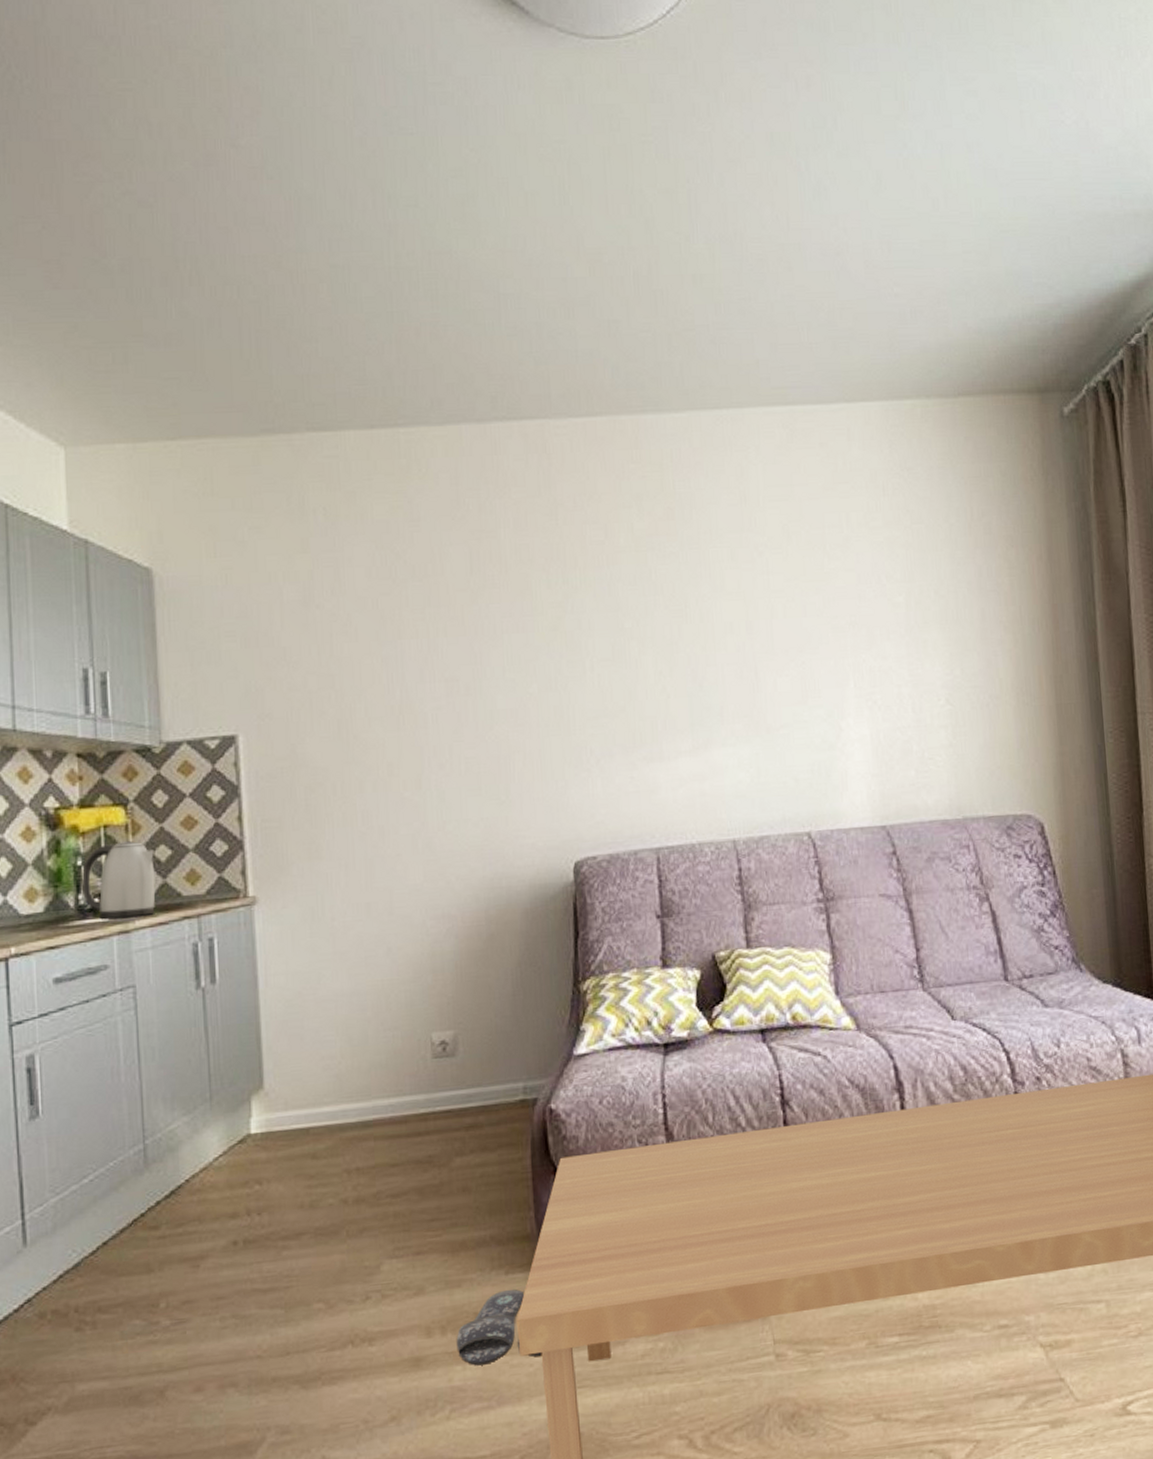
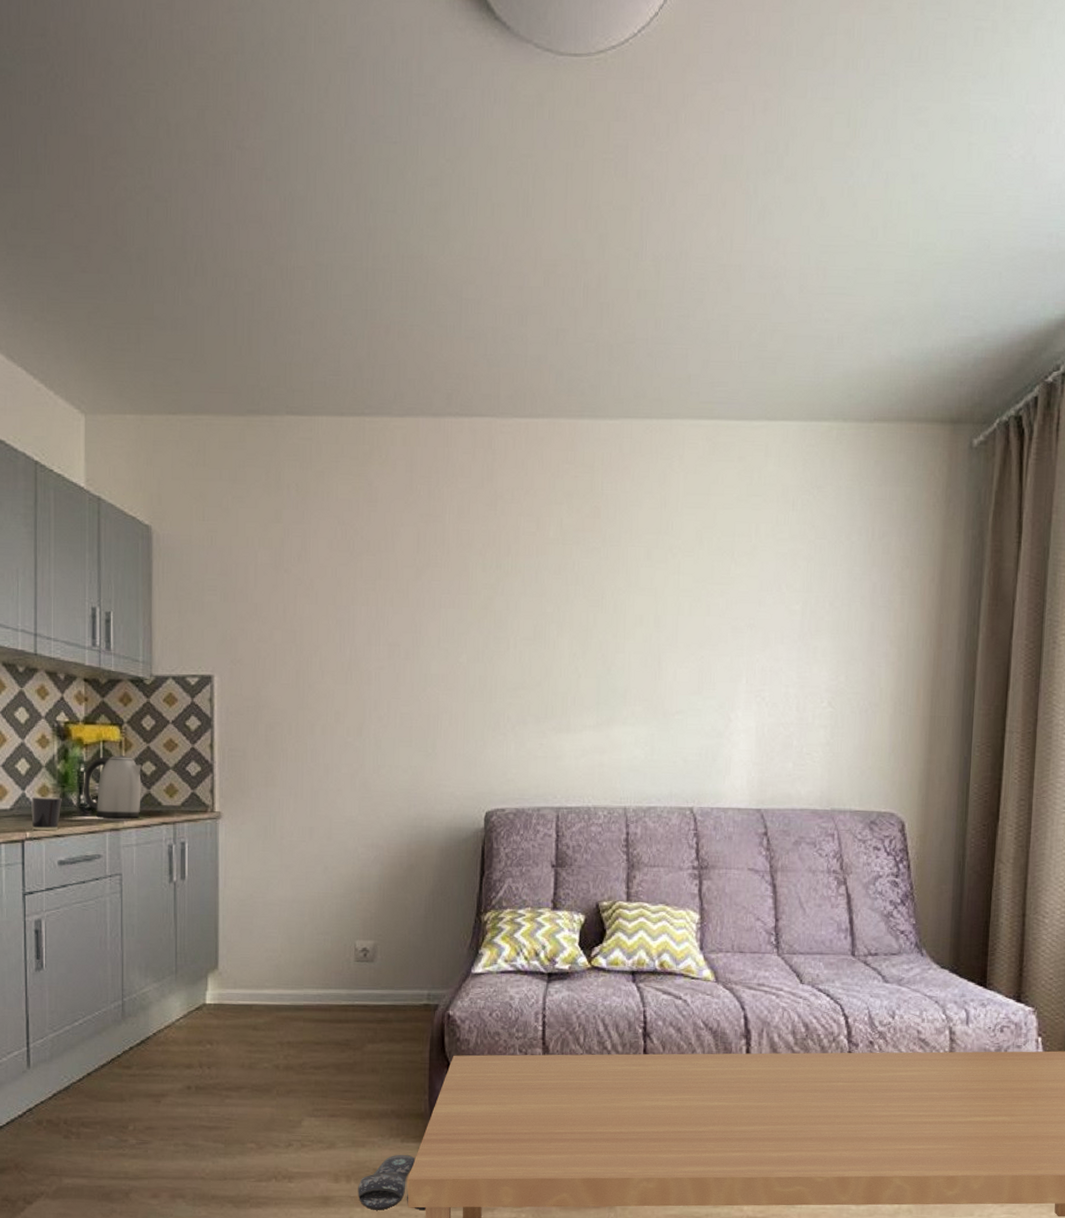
mug: none [15,900,56,944] -> present [31,796,62,830]

